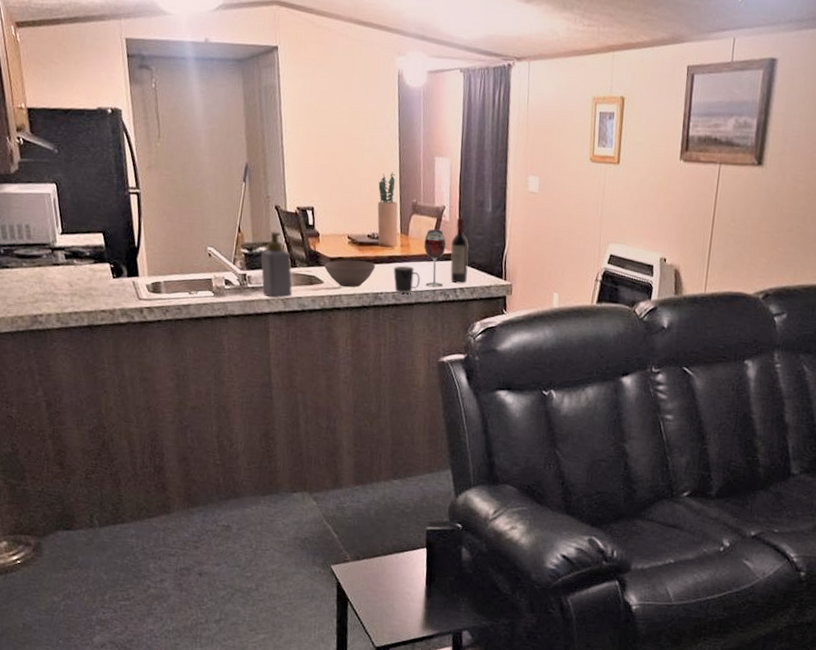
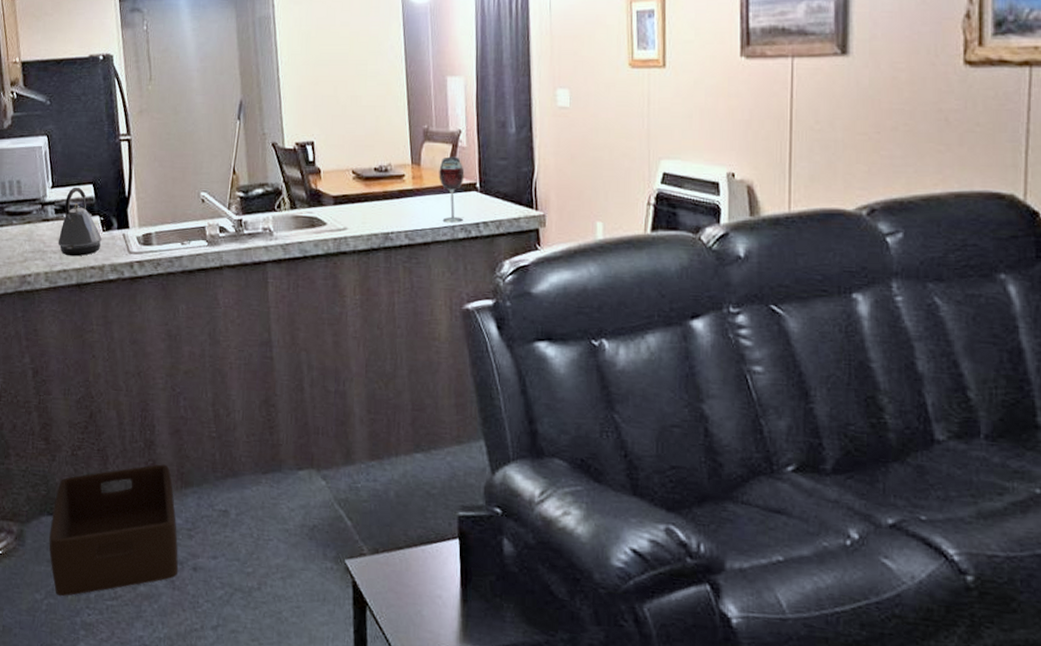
basket: none [65,487,186,599] -> present [49,464,179,597]
kettle: none [68,234,112,300] -> present [57,187,102,257]
soap bottle: present [260,231,292,299] -> none [257,170,292,245]
bowl: present [324,260,376,288] -> none [327,197,385,229]
vase: present [377,172,398,248] -> none [383,97,409,181]
mug: present [393,265,420,294] -> none [405,200,436,232]
wine bottle: present [450,217,469,284] -> none [470,142,492,218]

